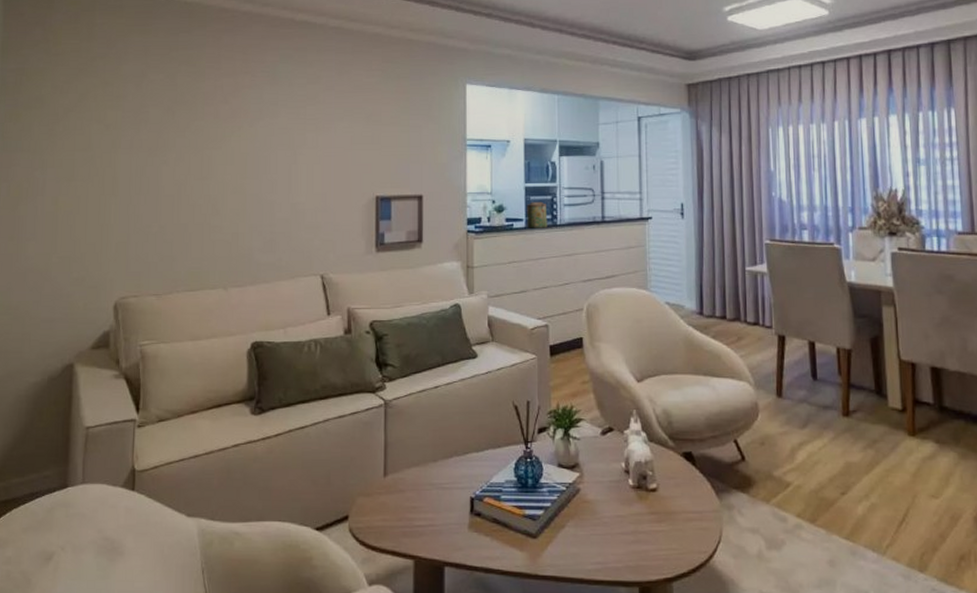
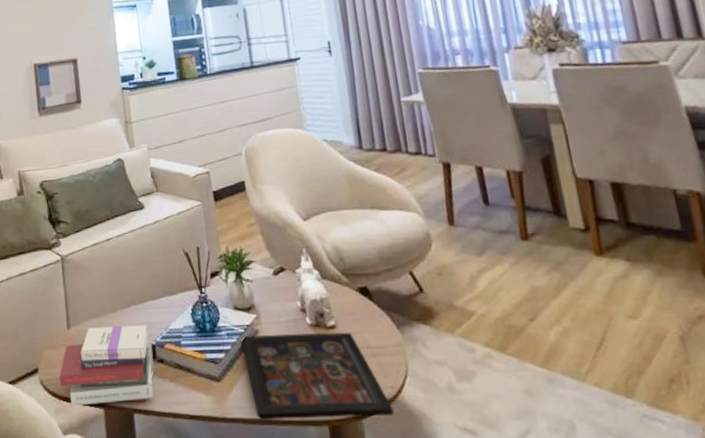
books: none [369,476,470,556] -> present [58,325,154,406]
decorative tray: none [562,494,704,581] -> present [240,332,395,420]

